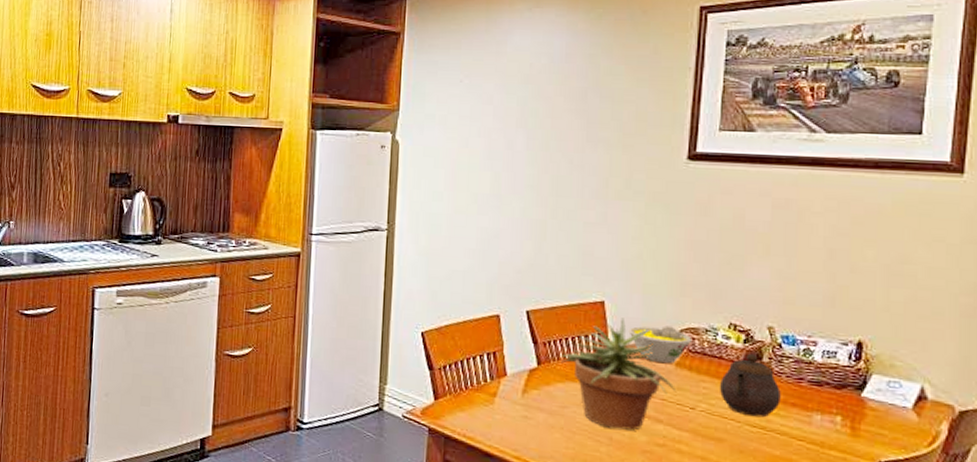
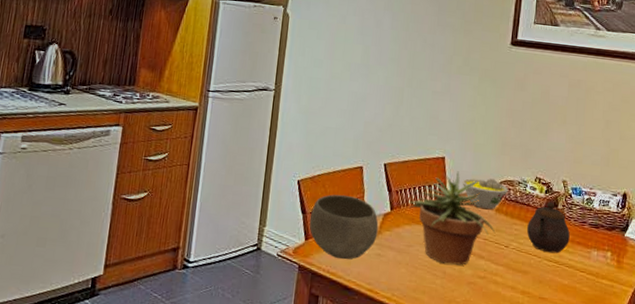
bowl: none [438,347,523,422] -> present [309,194,379,260]

